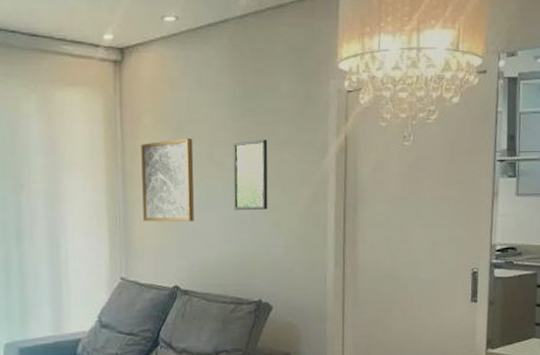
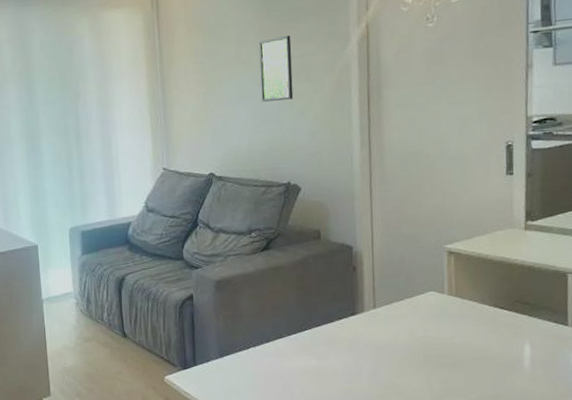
wall art: present [141,139,194,222] -> none [176,41,226,118]

